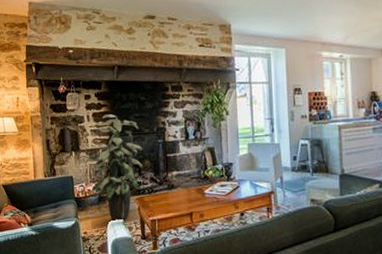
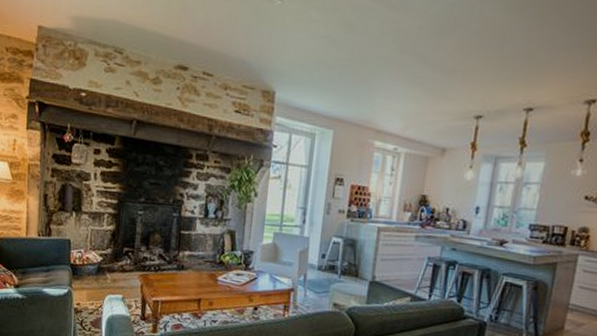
indoor plant: present [87,114,143,221] -> none [90,175,155,297]

